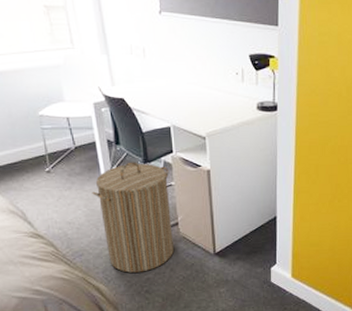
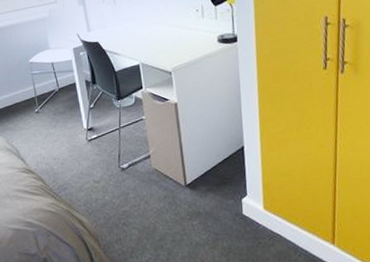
laundry hamper: present [92,162,174,273] -> none [73,99,147,205]

